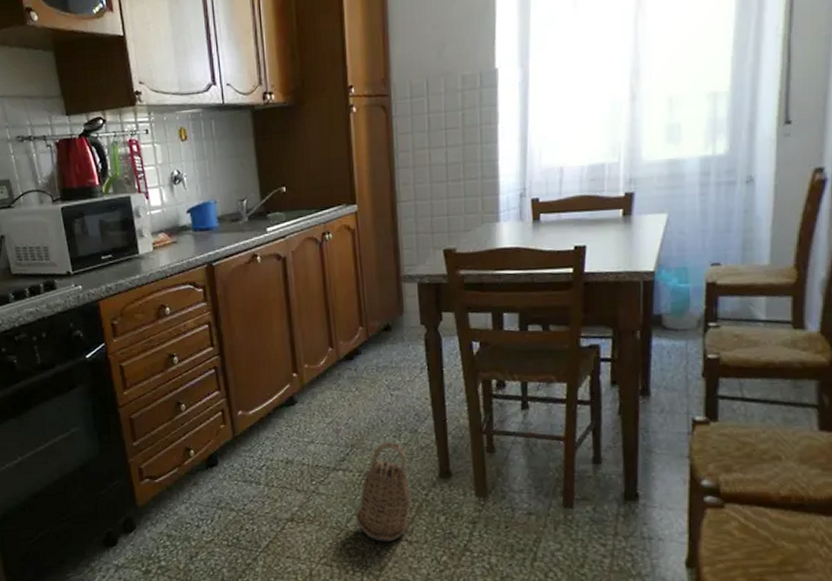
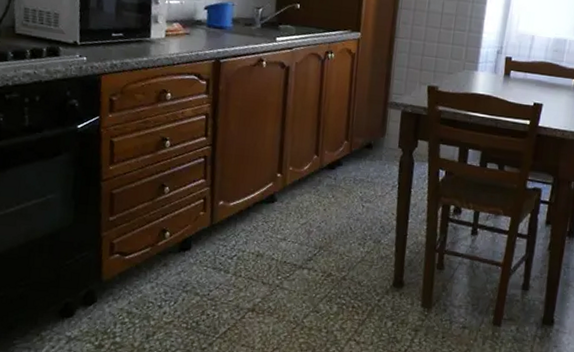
basket: present [355,442,411,542] -> none [312,248,367,341]

